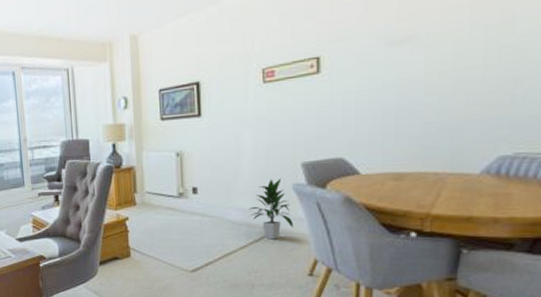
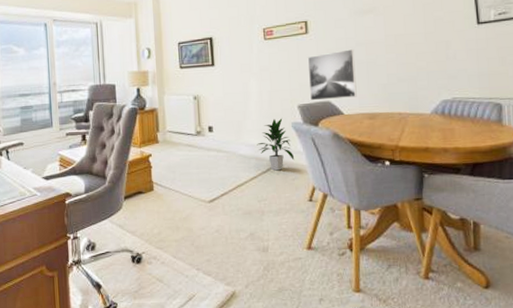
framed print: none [317,91,381,158] -> present [307,49,357,101]

